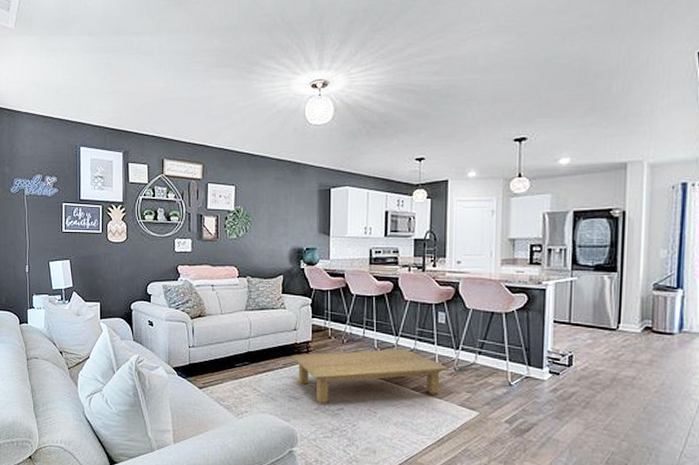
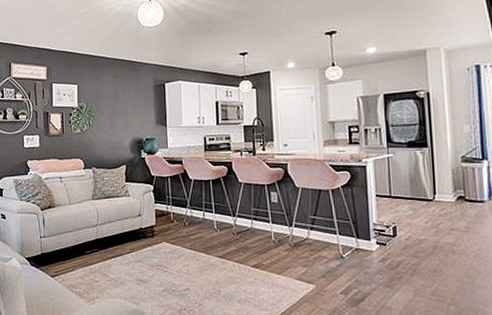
coffee table: present [292,348,449,403] -> none [138,228,285,285]

